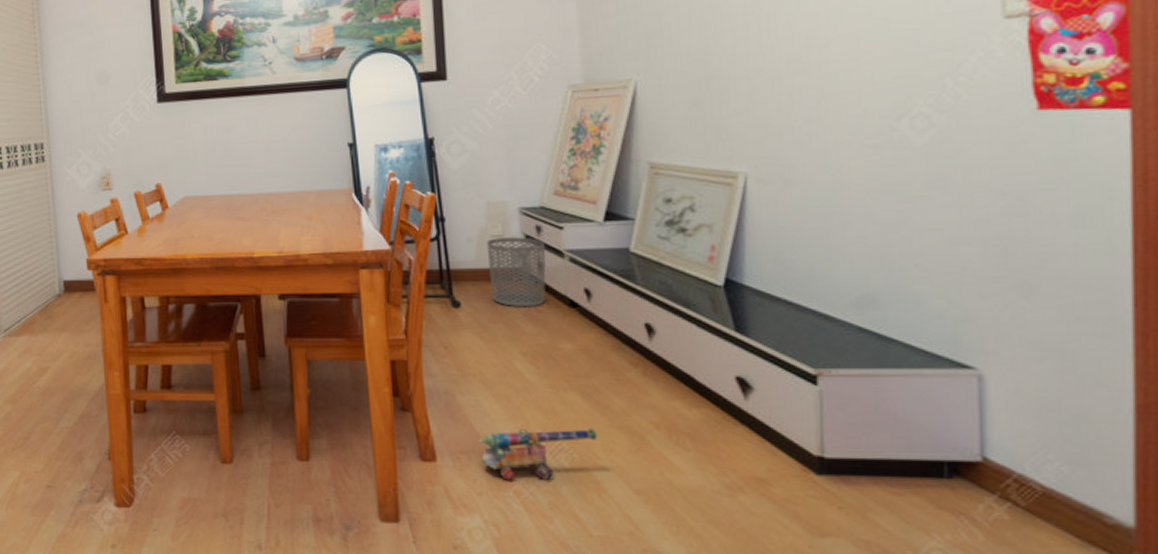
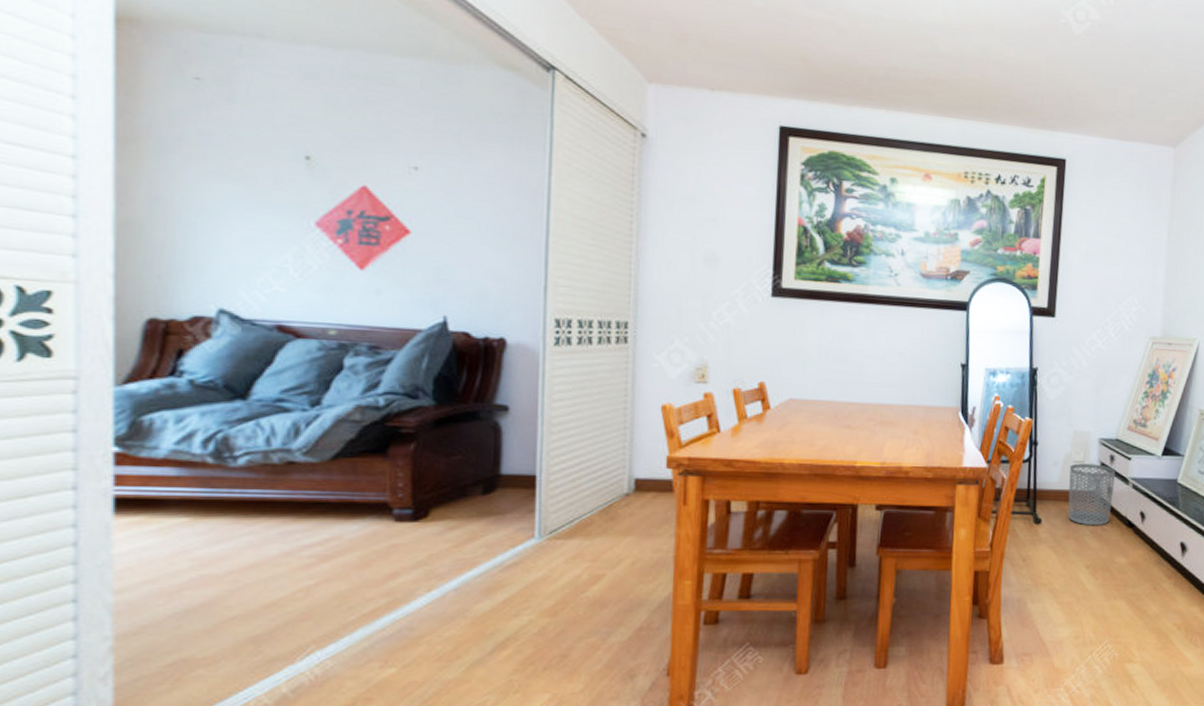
cannon: present [479,428,598,481] -> none [1041,631,1135,678]

